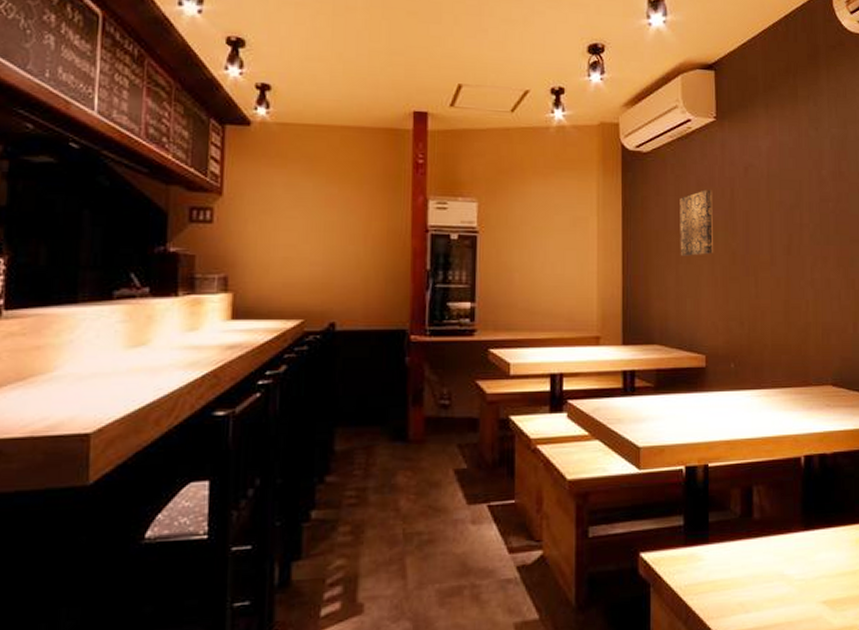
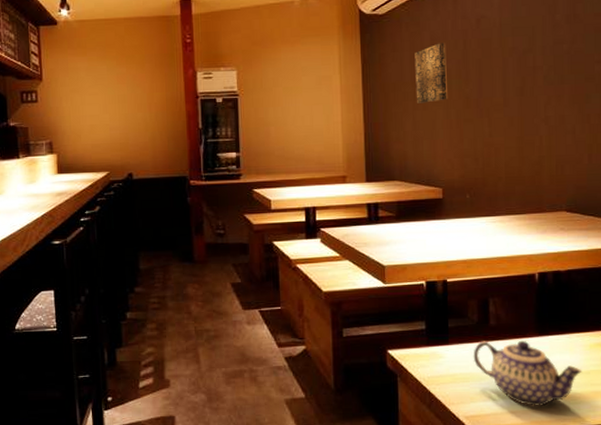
teapot: none [735,536,849,617] -> present [473,340,582,407]

